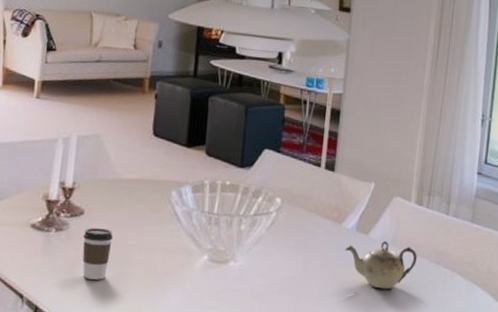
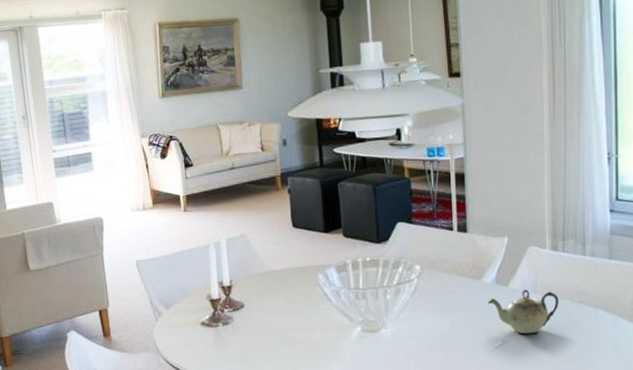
coffee cup: present [82,228,113,280] -> none [247,317,274,363]

